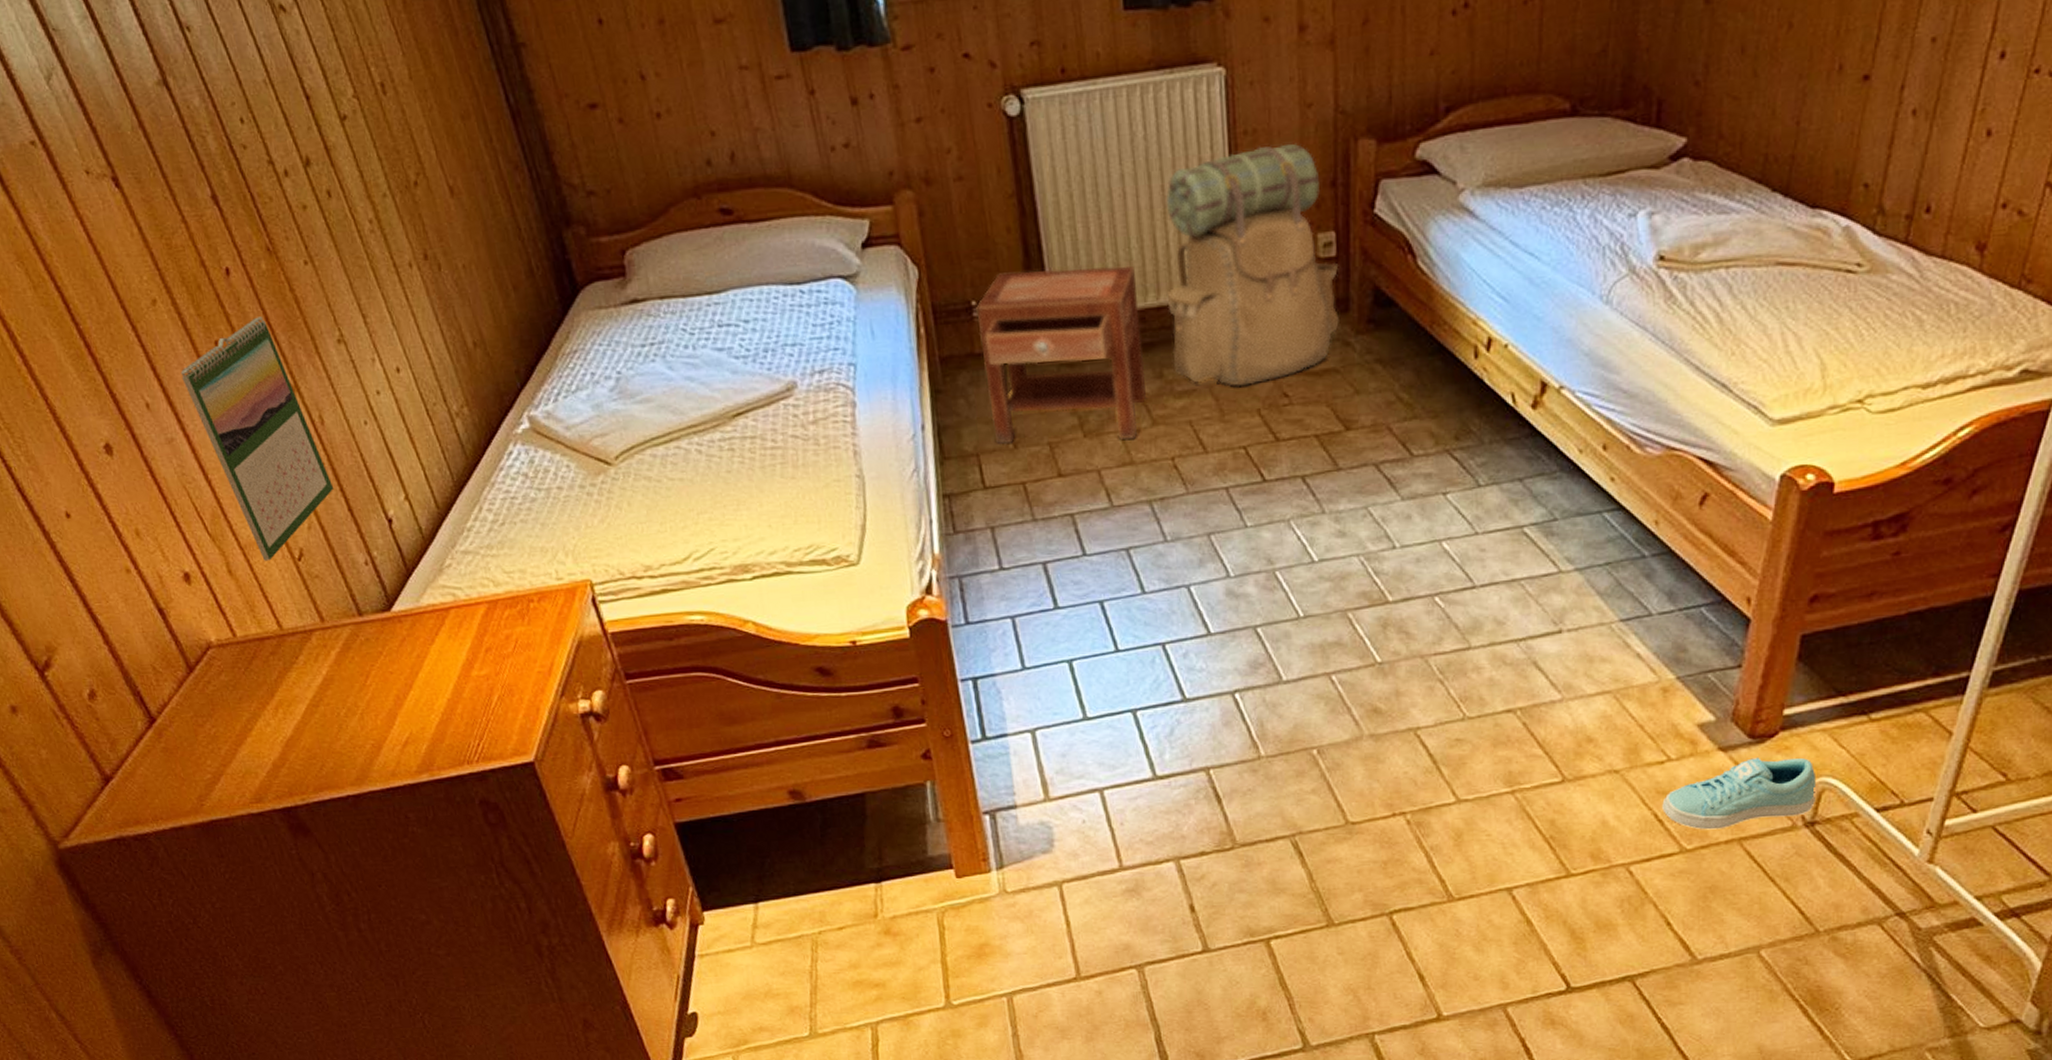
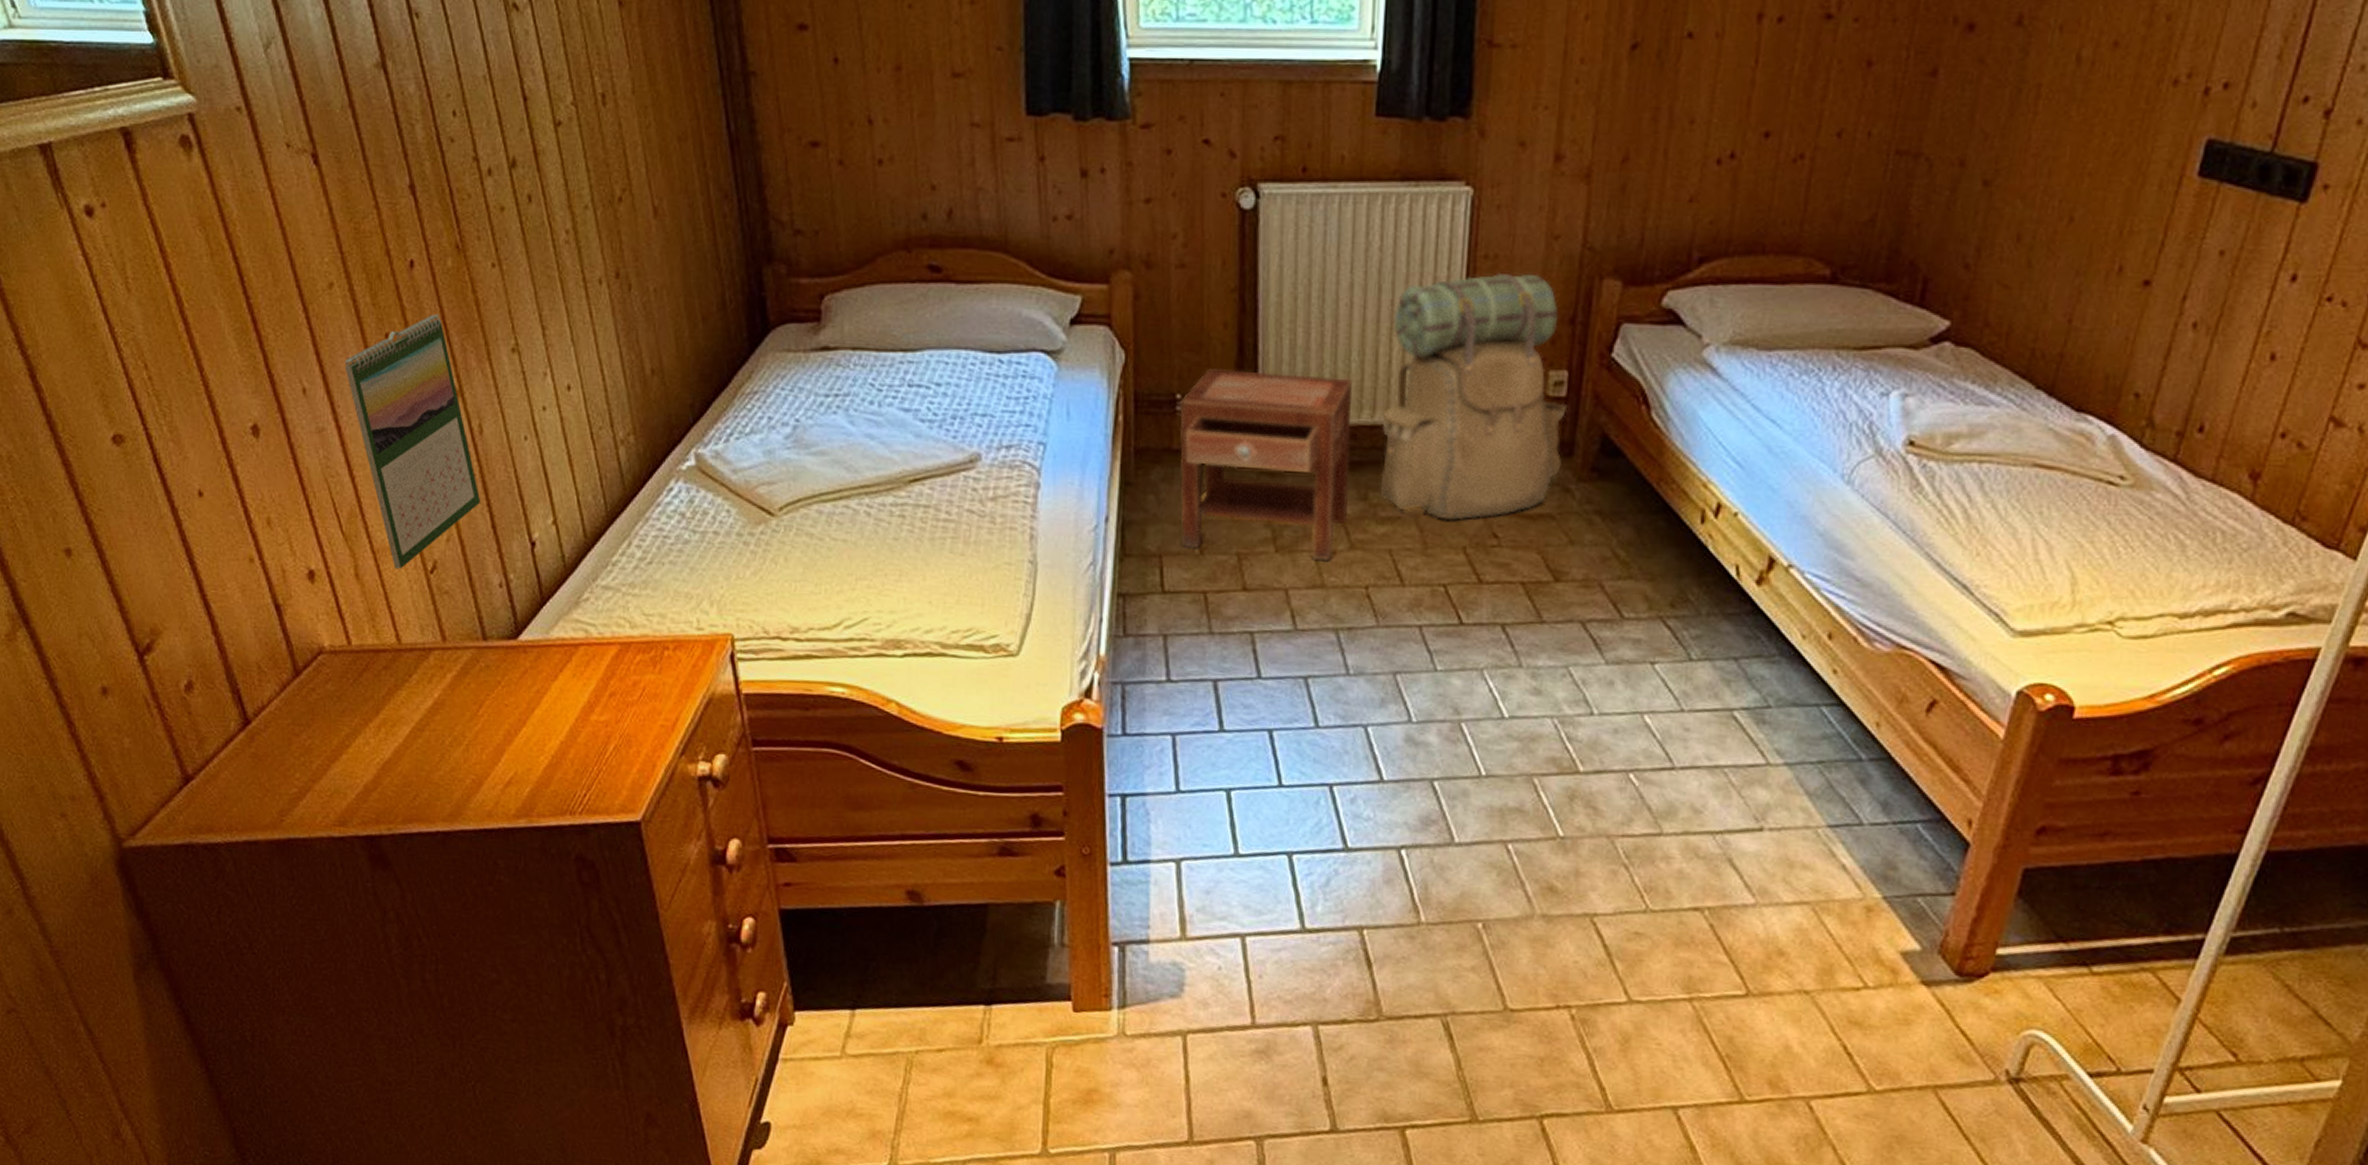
sneaker: present [1662,758,1817,830] -> none [1853,998,2027,1073]

